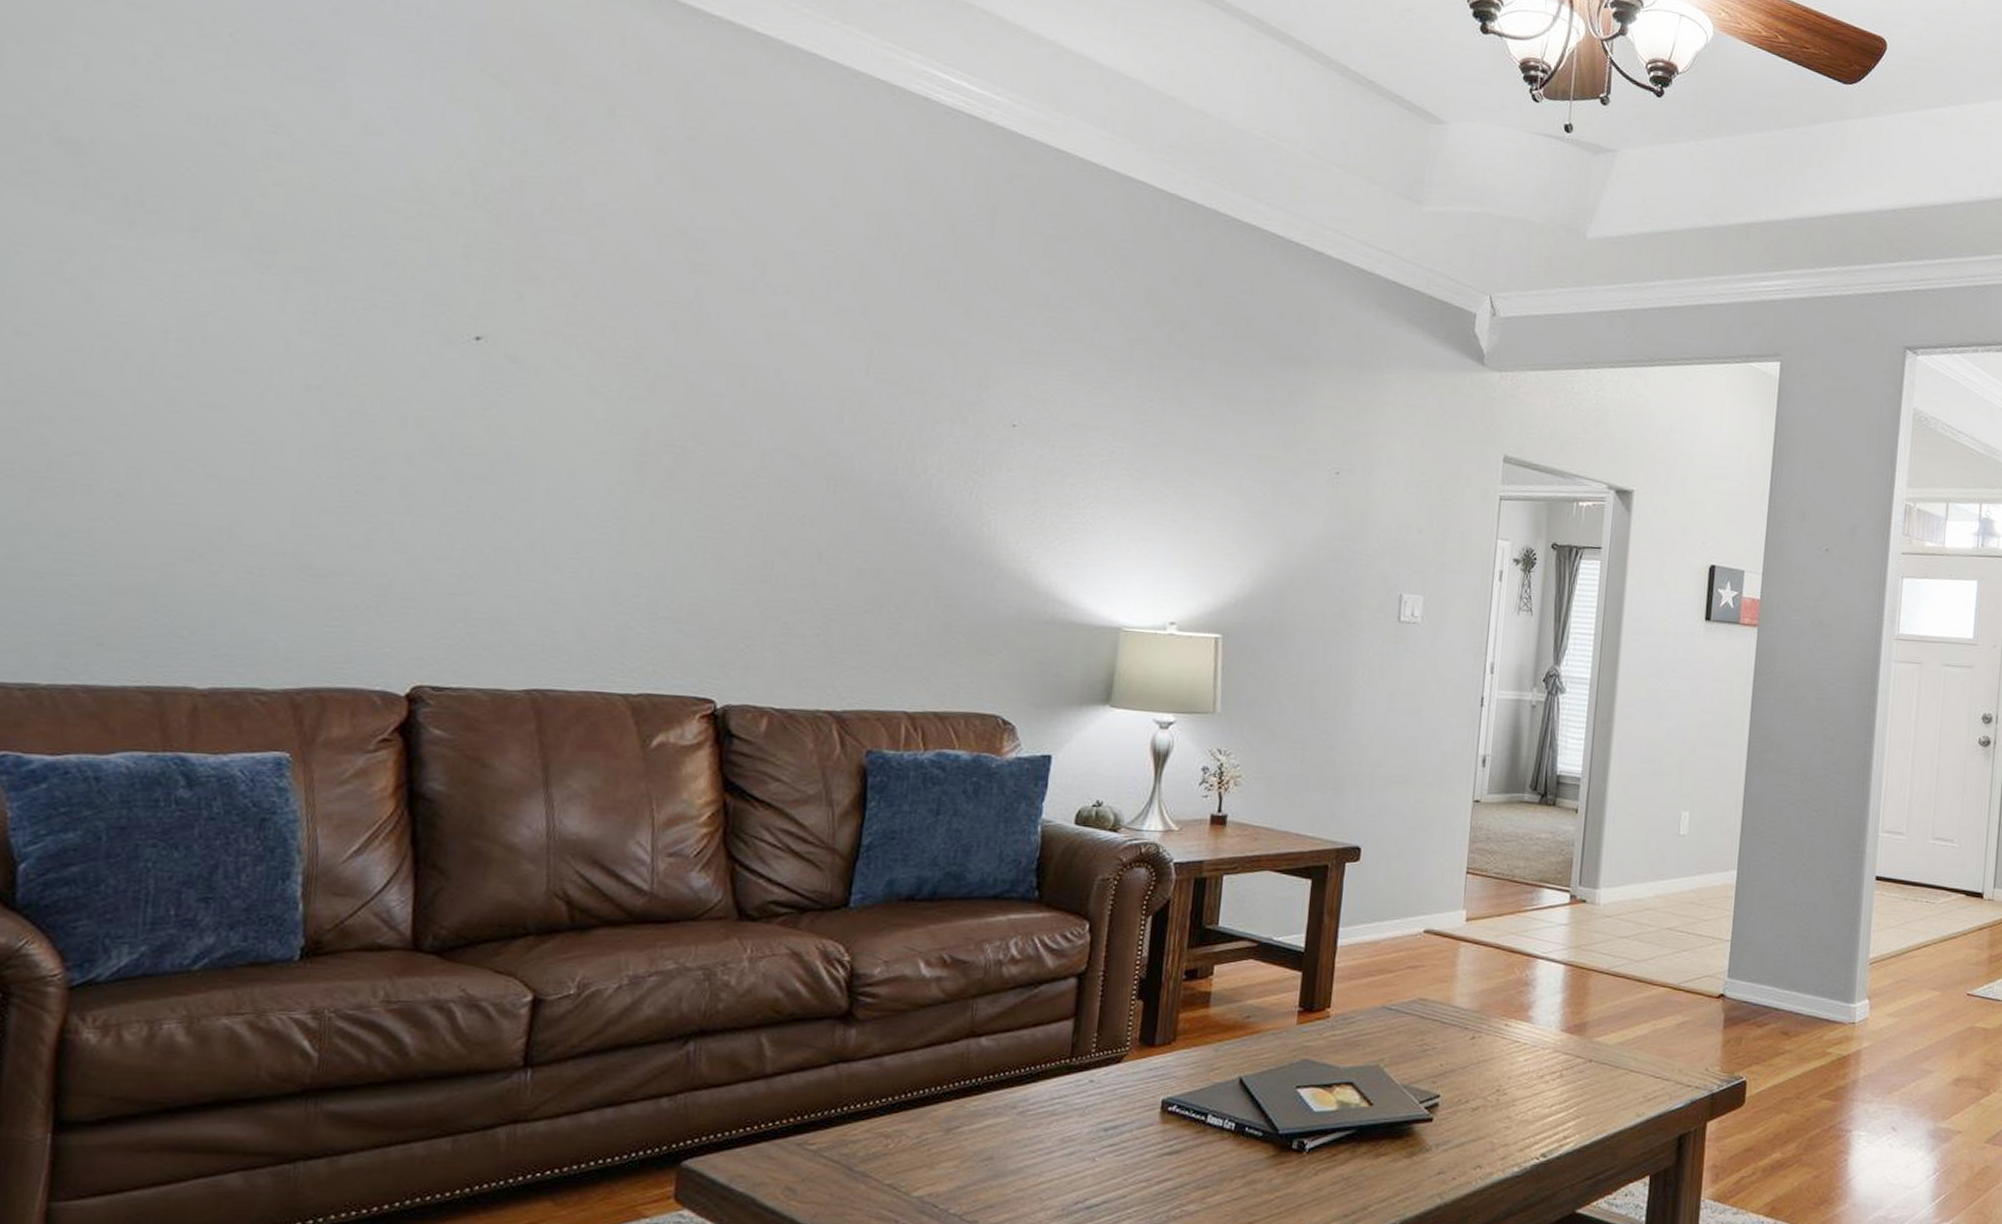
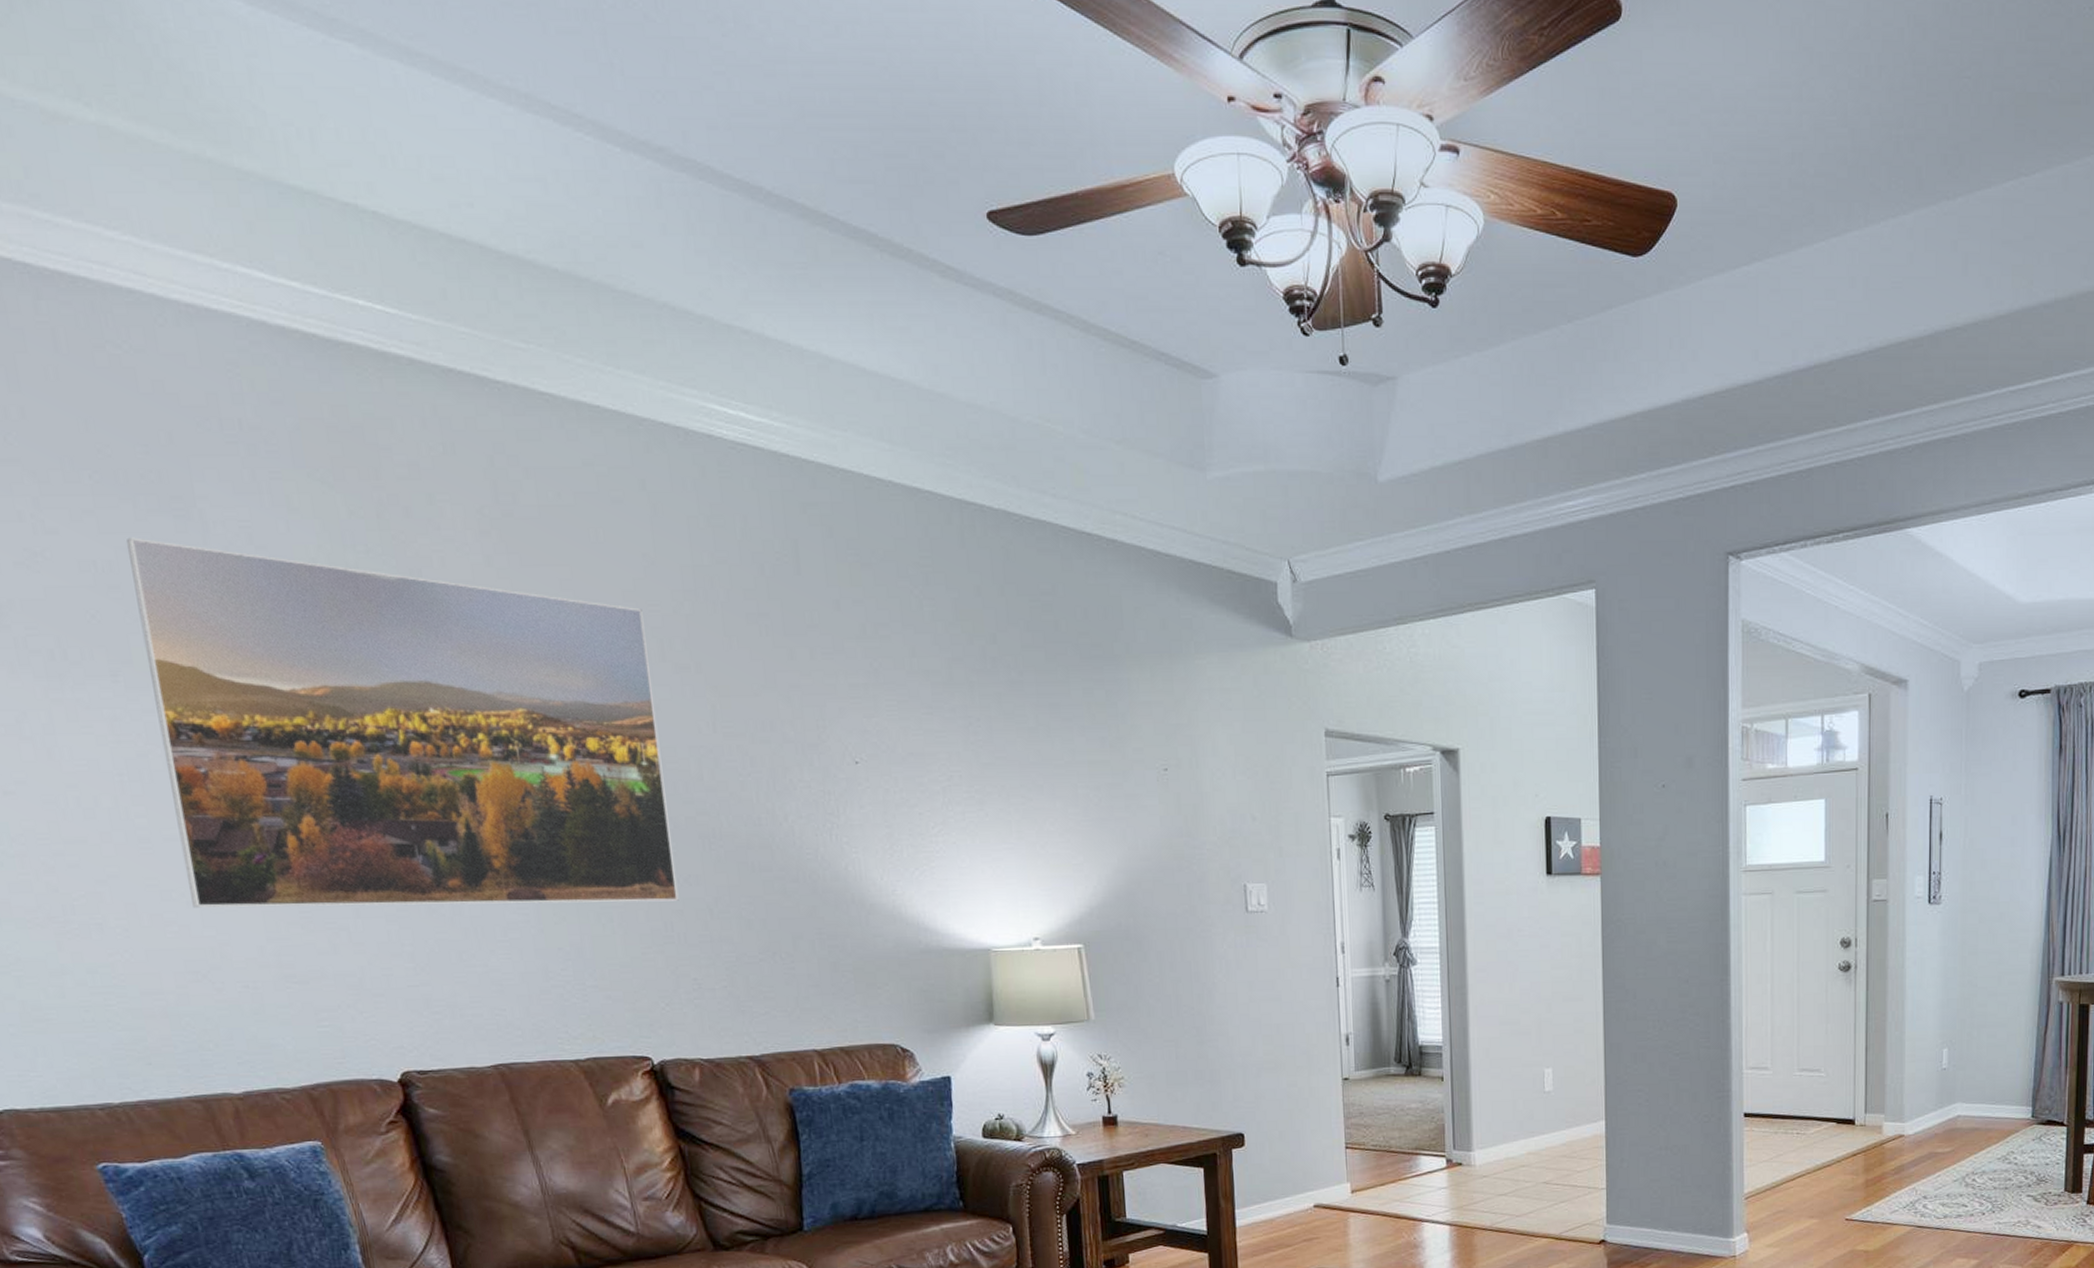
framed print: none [211,99,816,540] -> present [127,537,679,908]

